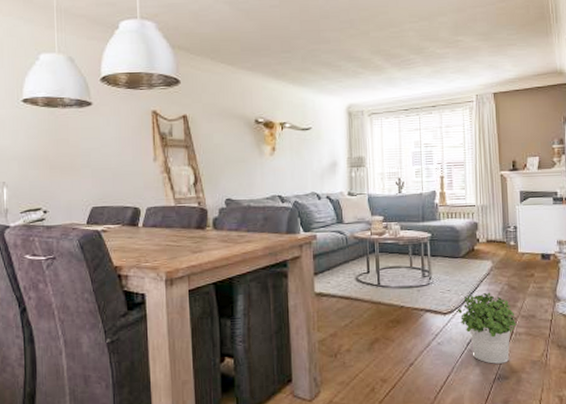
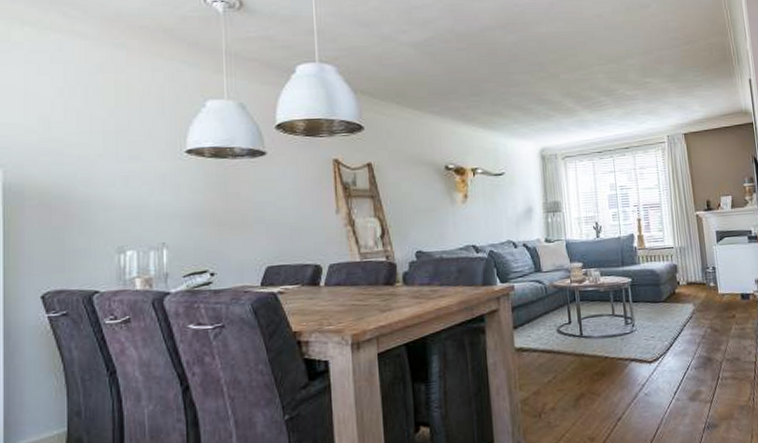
potted plant: present [458,293,517,364] -> none [663,337,722,413]

